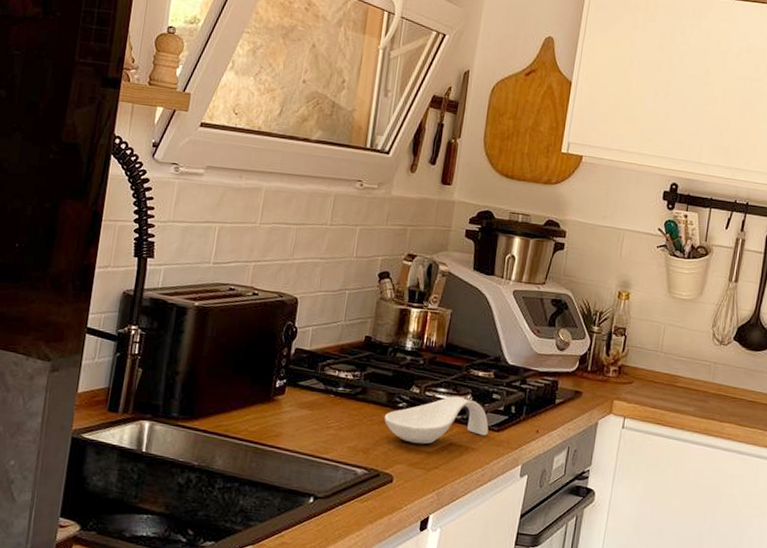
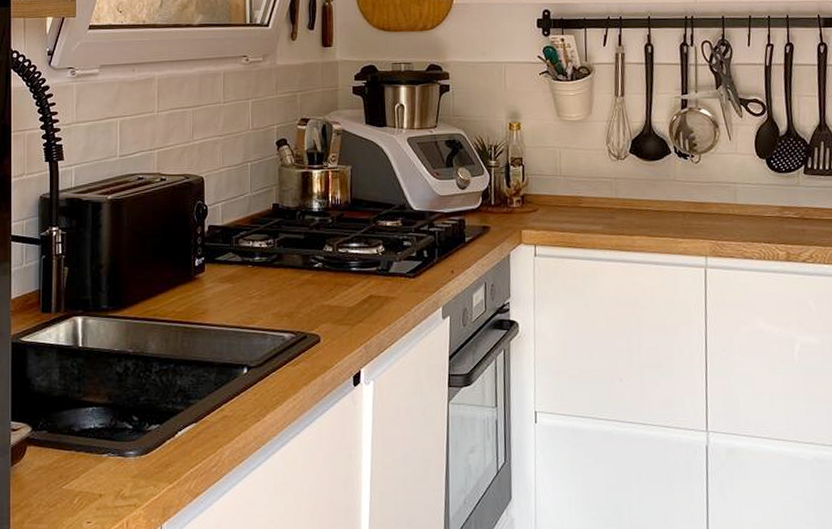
spoon rest: present [384,396,489,444] -> none [302,248,405,301]

